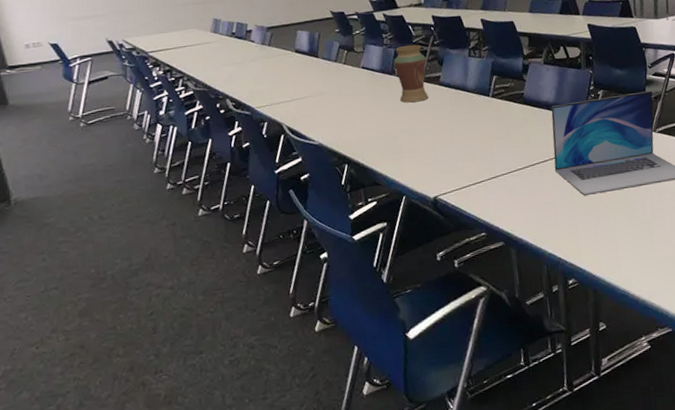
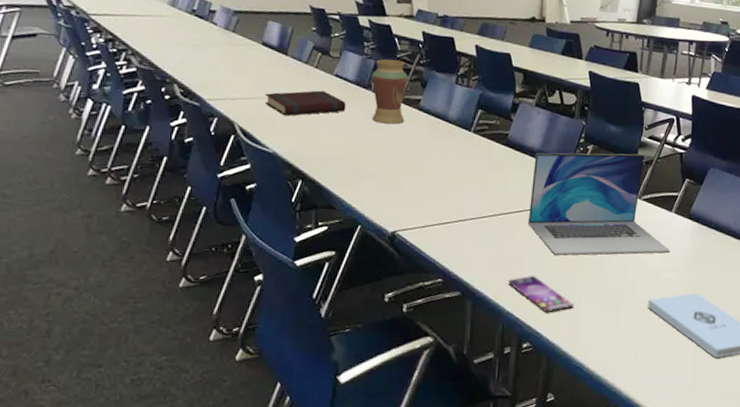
book: none [304,83,376,111] -> present [264,90,346,116]
smartphone: none [546,217,610,249] -> present [508,276,574,312]

